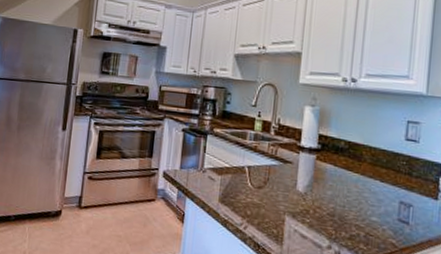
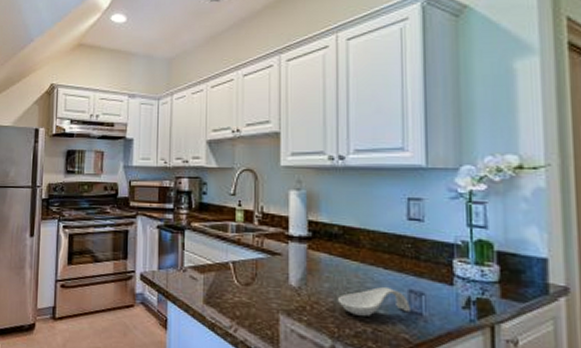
spoon rest: none [337,197,399,222] -> present [337,287,410,316]

